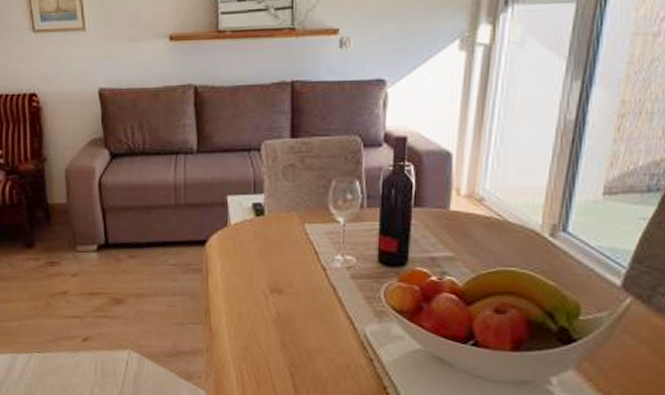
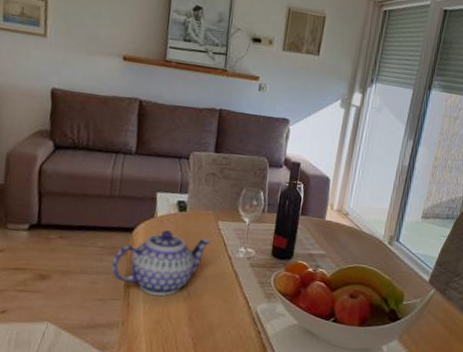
teapot: none [187,240,298,319] -> present [111,230,211,296]

